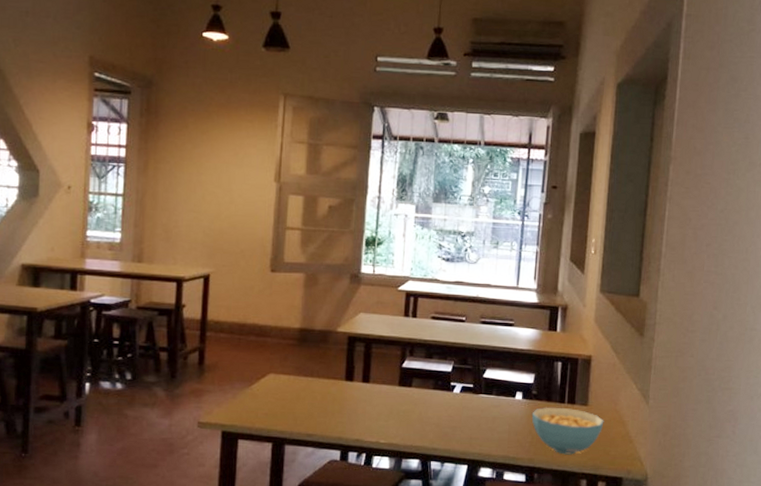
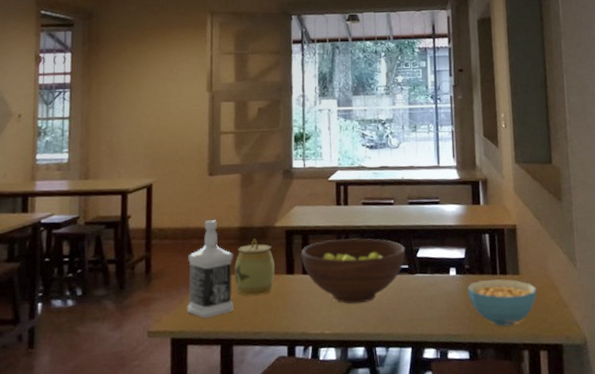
bottle: none [240,318,291,415] -> present [187,220,234,318]
jar: none [291,341,334,398] -> present [234,239,275,296]
fruit bowl: none [362,350,473,417] -> present [301,238,406,304]

